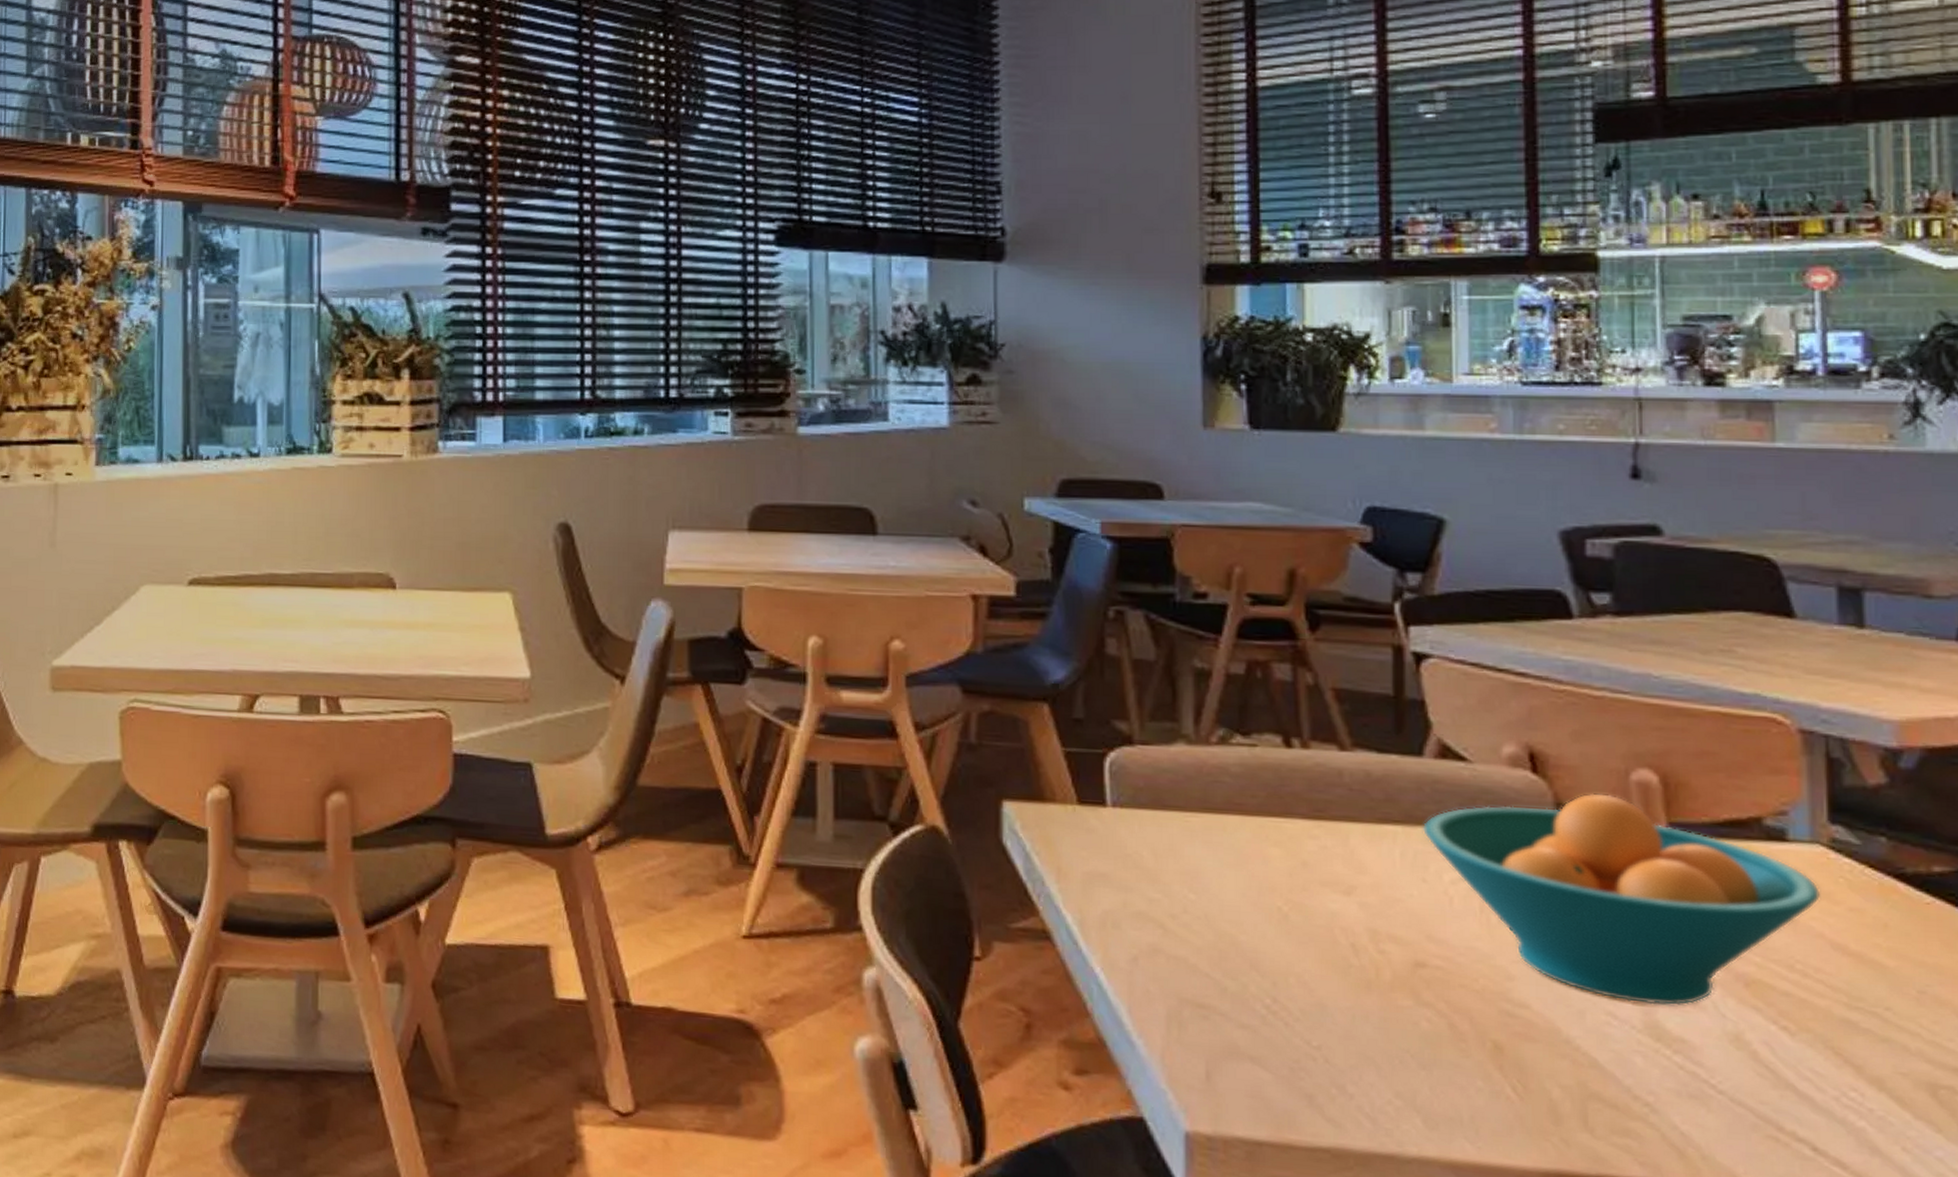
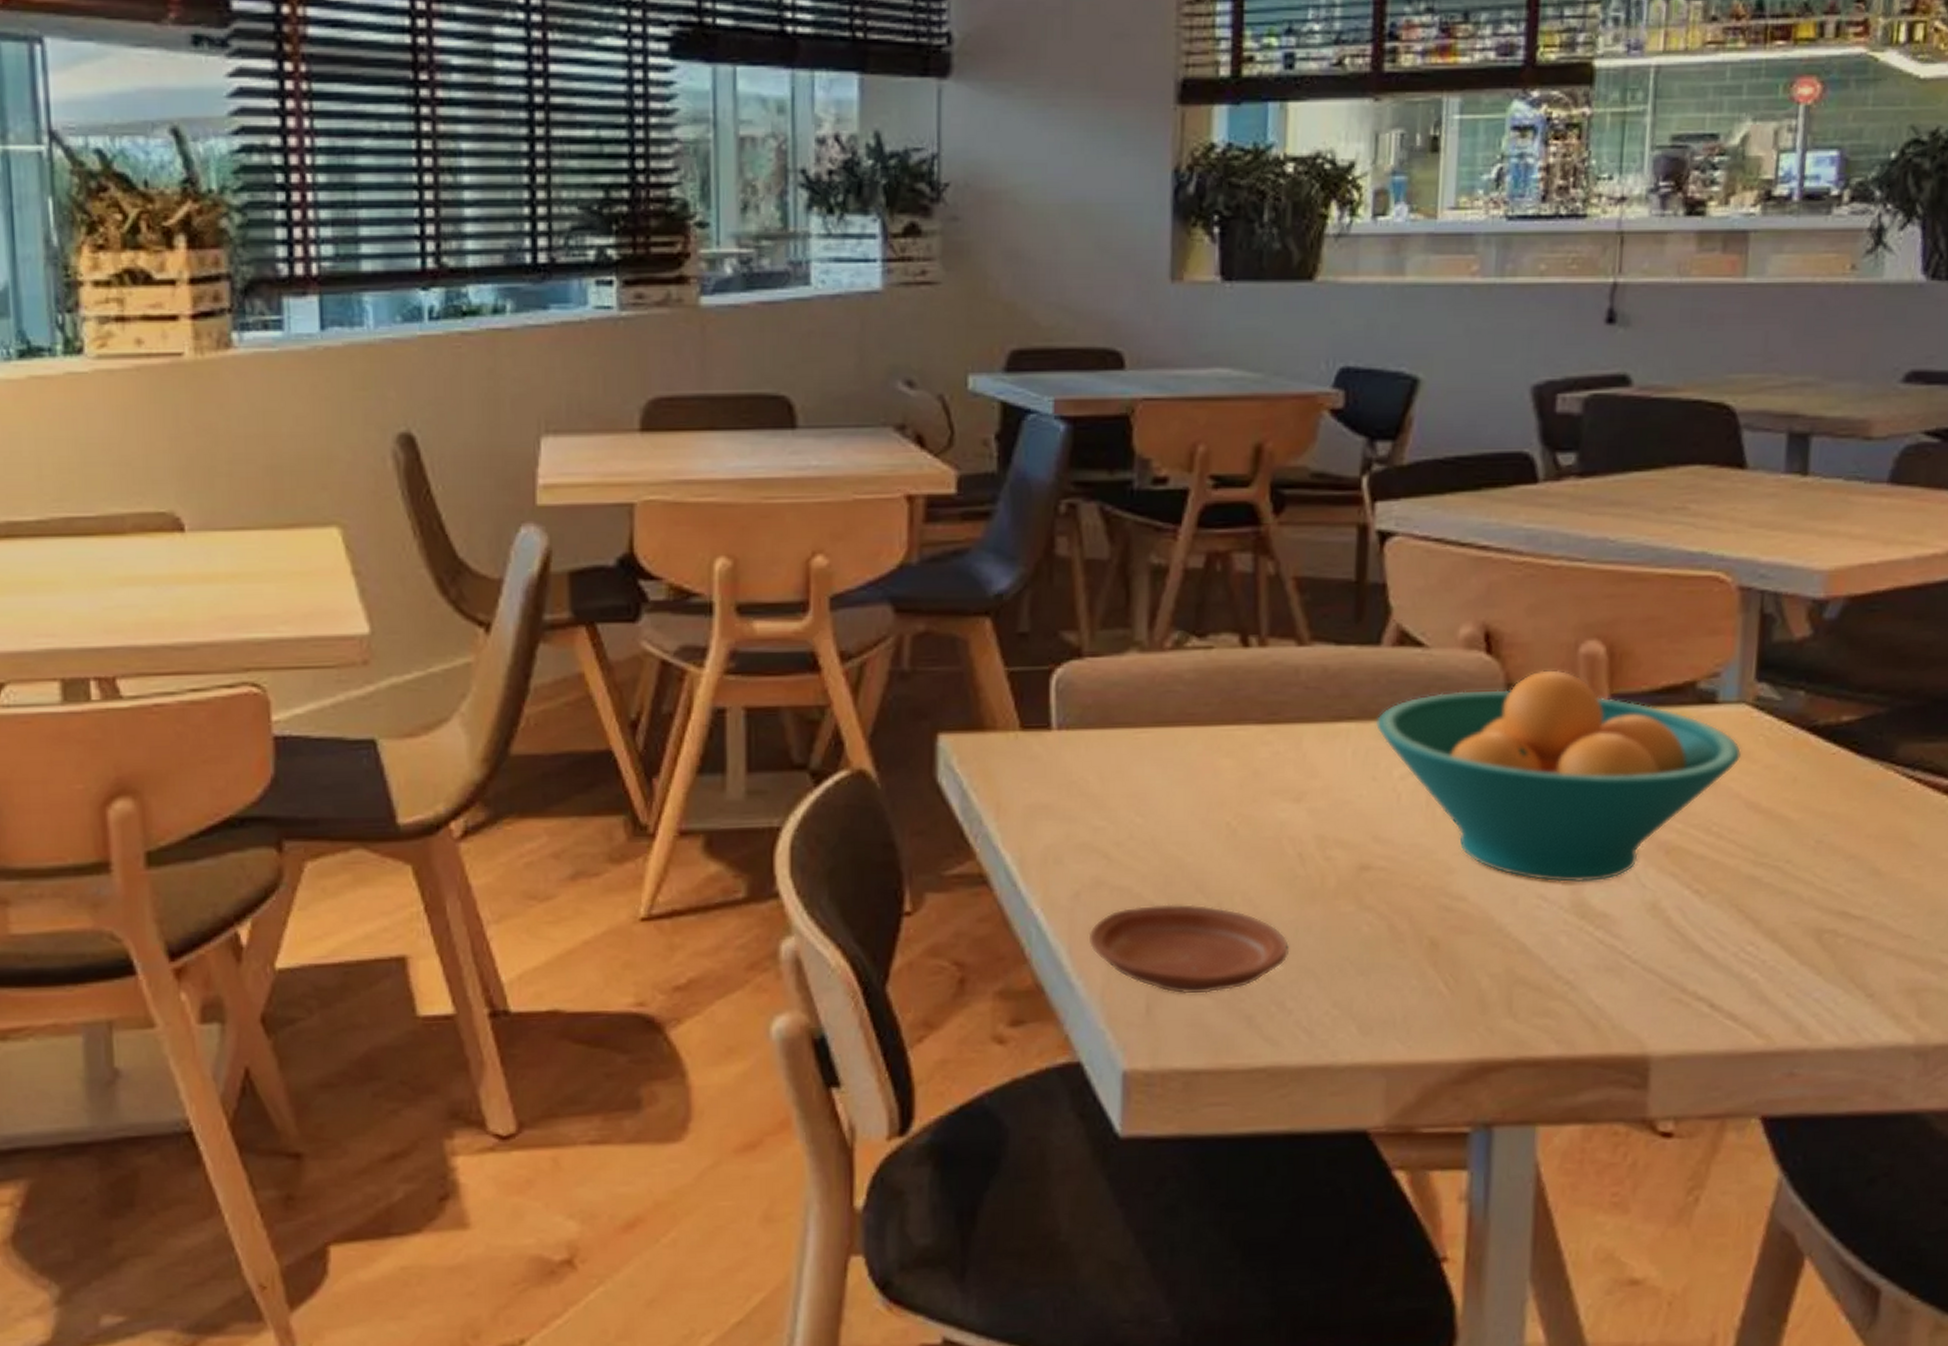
plate: none [1147,976,1348,1068] -> present [1088,903,1290,994]

